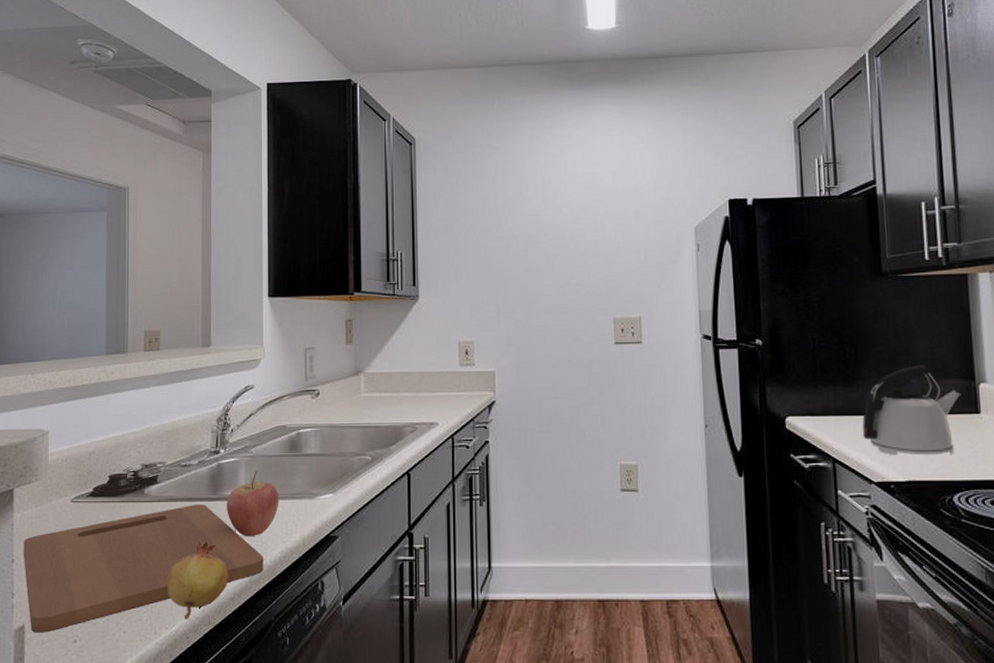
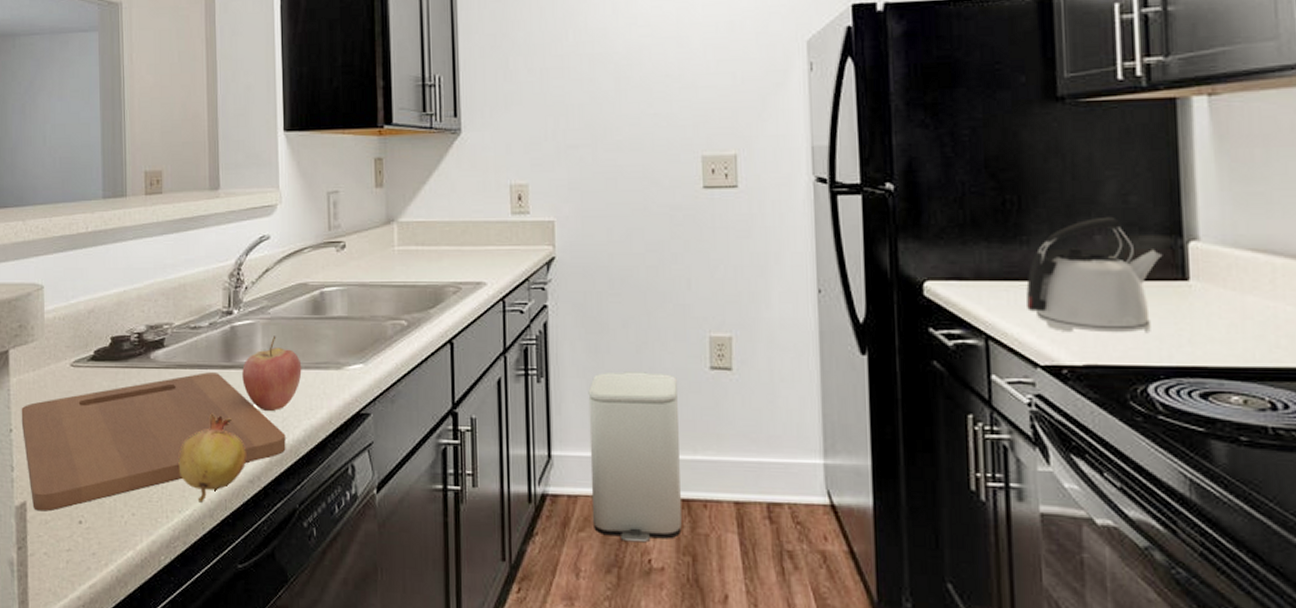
pedal bin: none [522,495,598,638] -> present [588,371,682,543]

